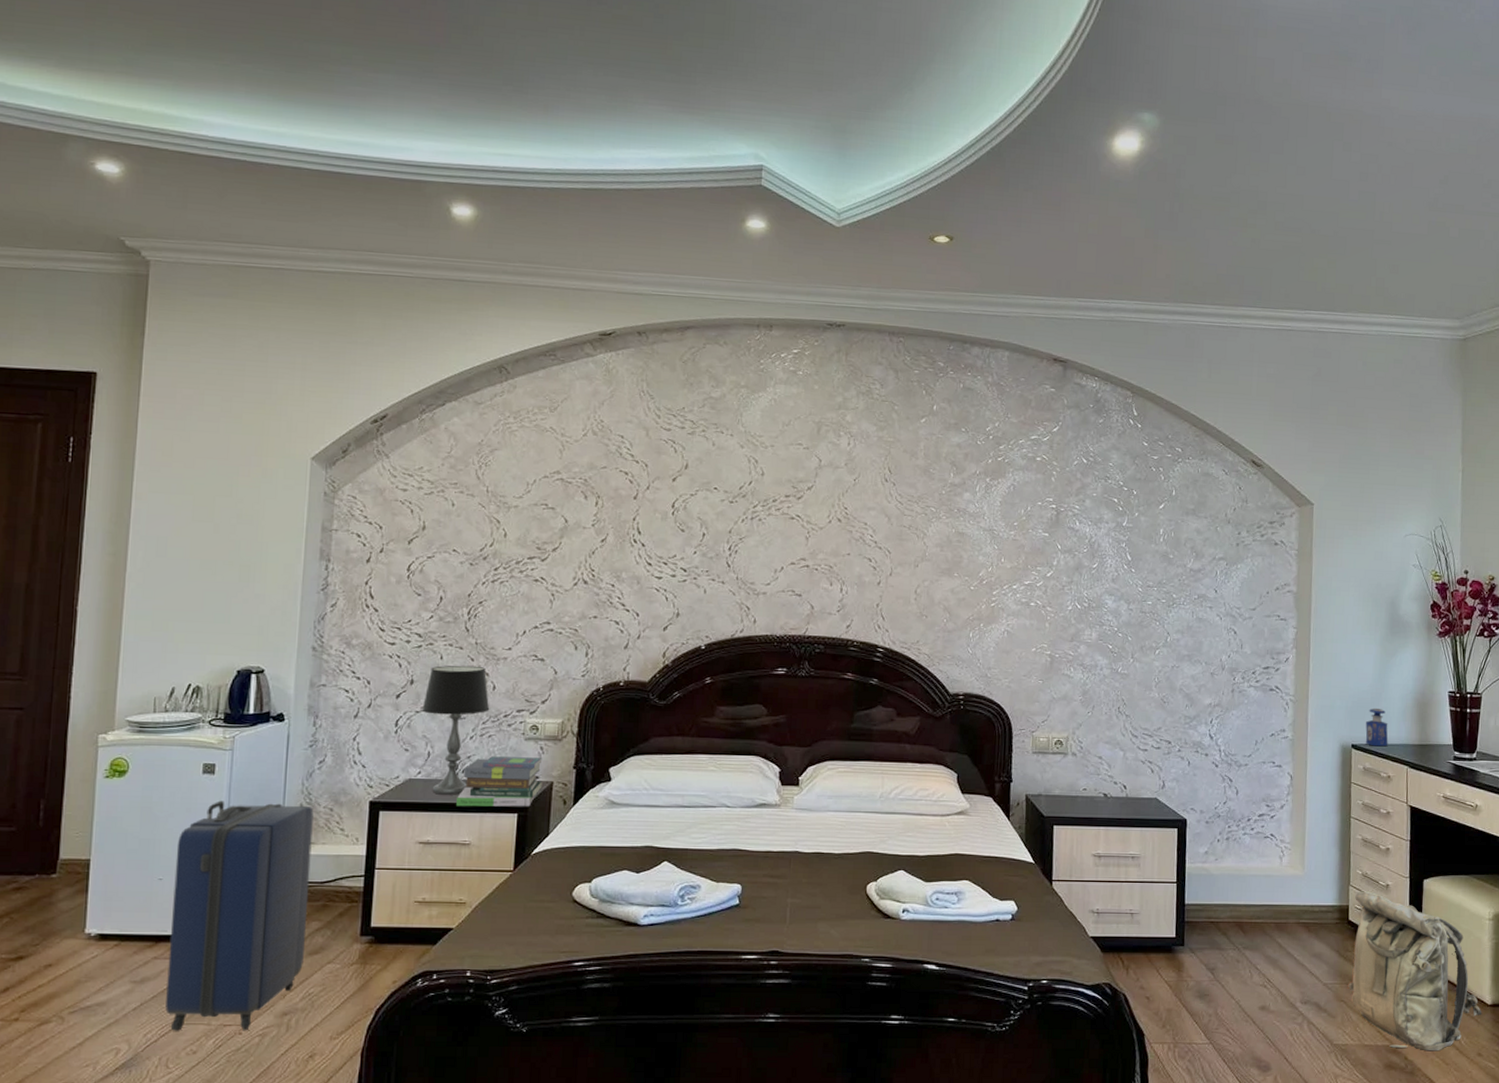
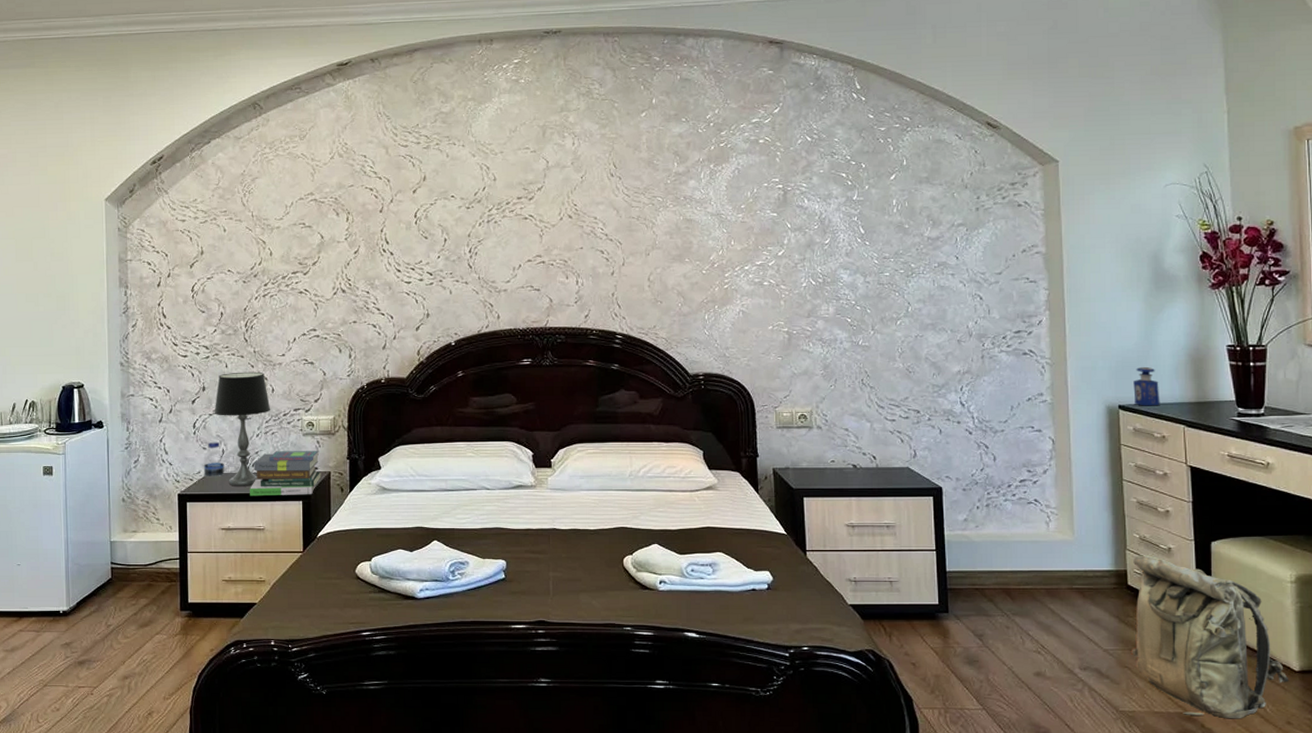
suitcase: present [165,800,314,1031] -> none [29,497,137,692]
water bottle: none [403,742,429,807] -> present [203,441,225,498]

